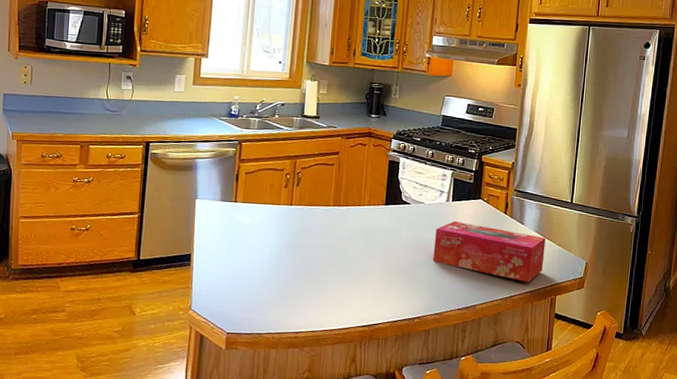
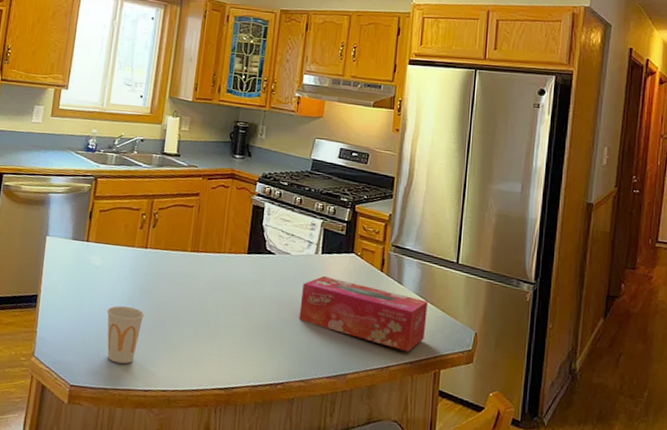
cup: none [257,259,292,311] -> present [106,306,144,364]

